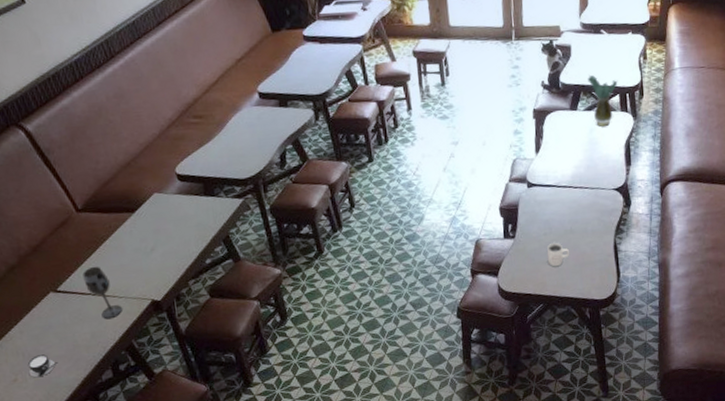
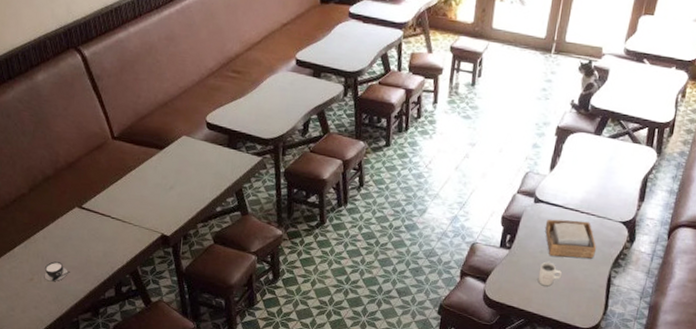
wine glass: present [82,266,122,319] -> none [106,191,134,243]
napkin holder: none [543,195,597,236] -> present [545,219,596,259]
vase: present [588,74,618,127] -> none [617,102,650,158]

